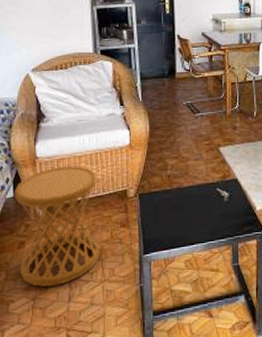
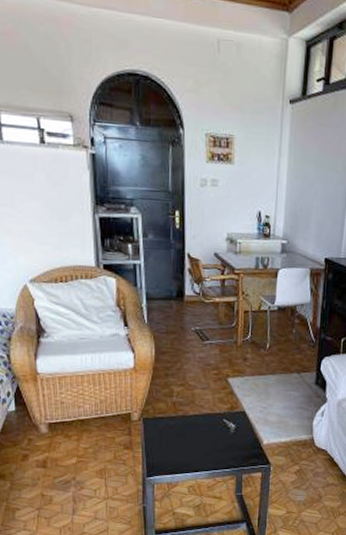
side table: present [14,166,100,287] -> none [16,384,103,500]

